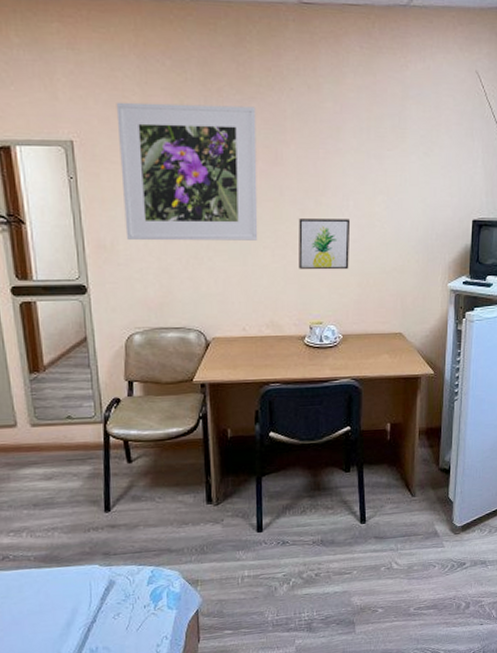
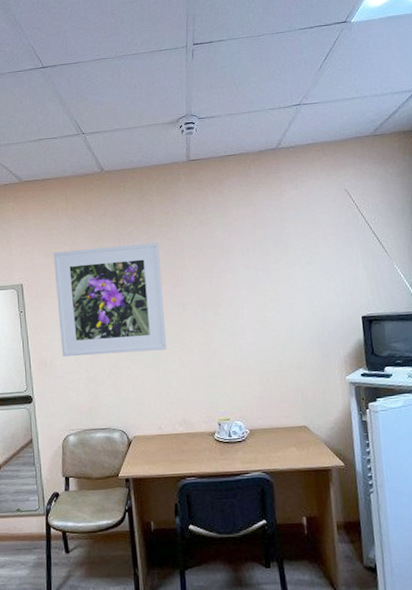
wall art: present [299,219,351,270] -> none [200,325,249,372]

